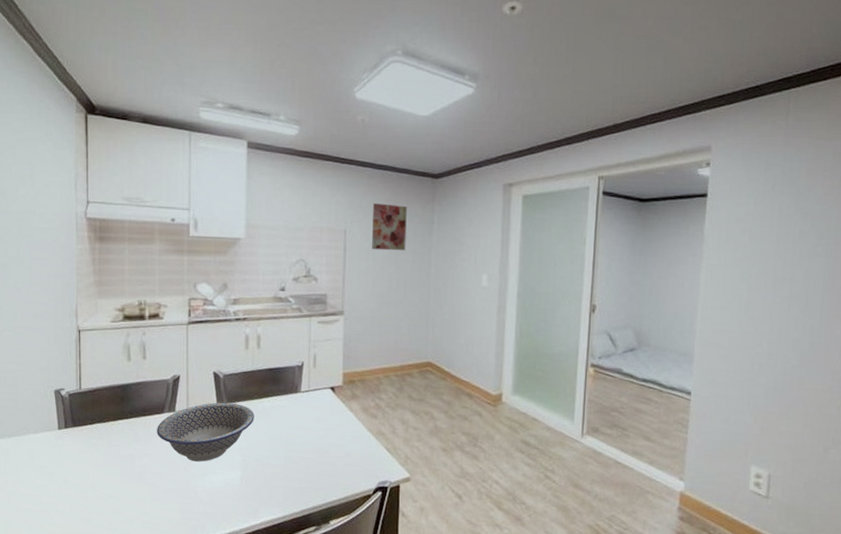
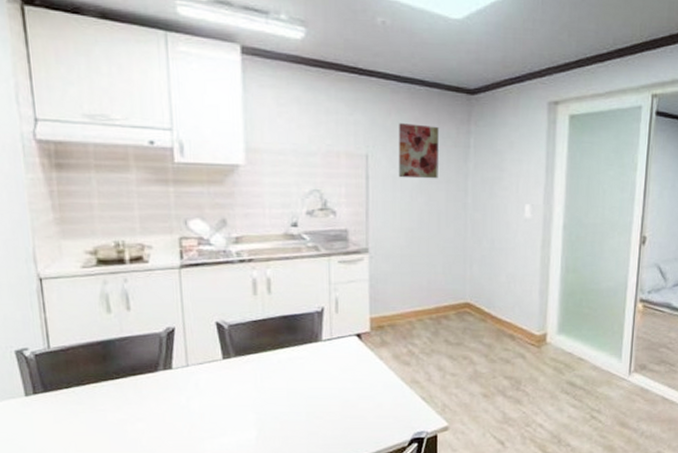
bowl: present [157,402,254,462] -> none [151,356,269,423]

